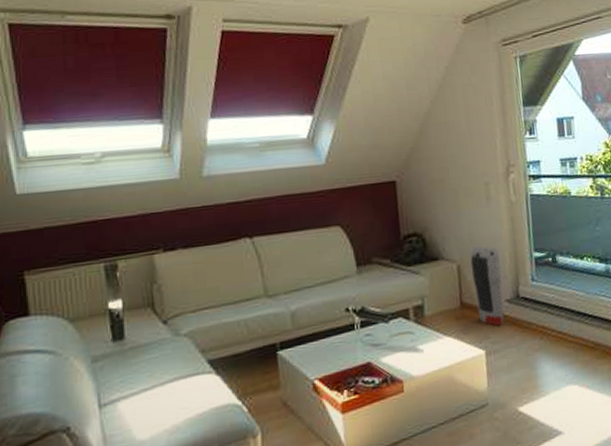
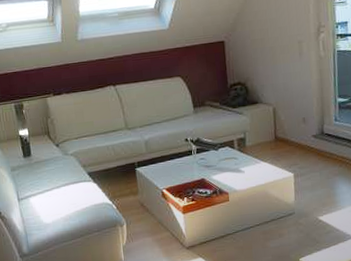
air purifier: present [470,245,504,326] -> none [284,92,310,155]

